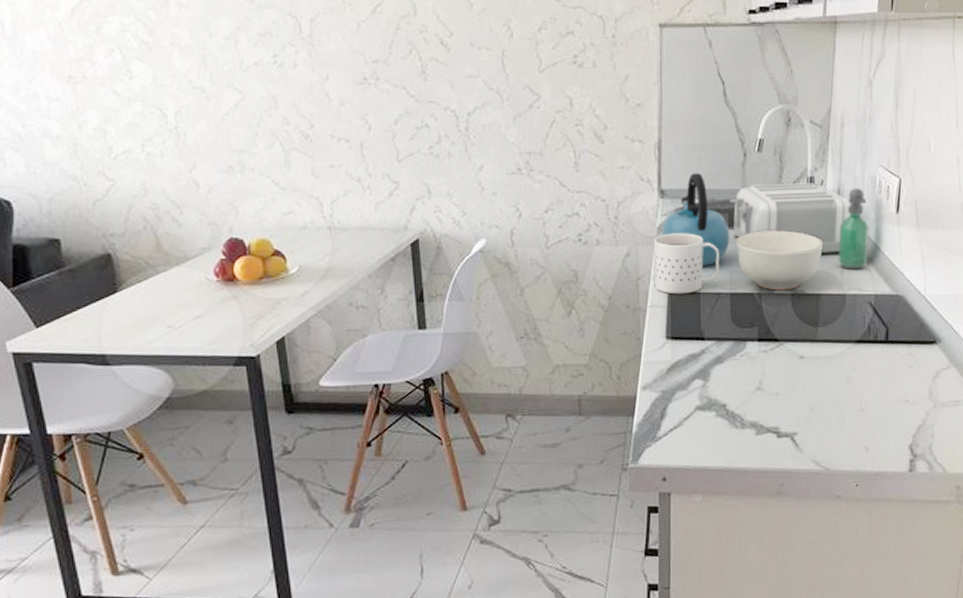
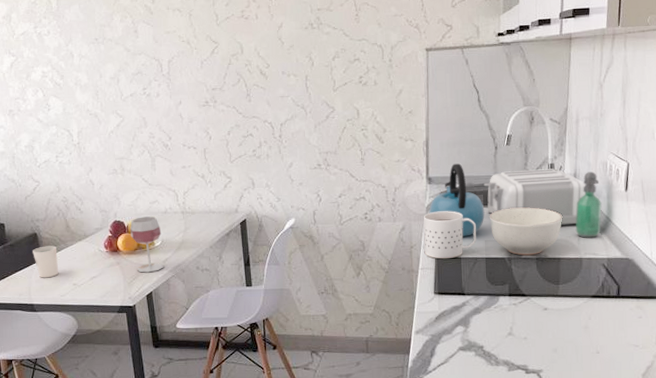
cup: none [104,272,145,318] -> present [33,246,59,278]
wineglass: none [253,233,303,311] -> present [130,216,164,273]

